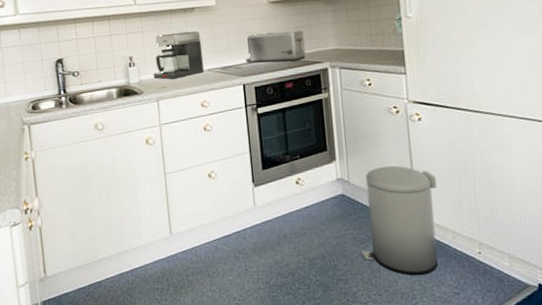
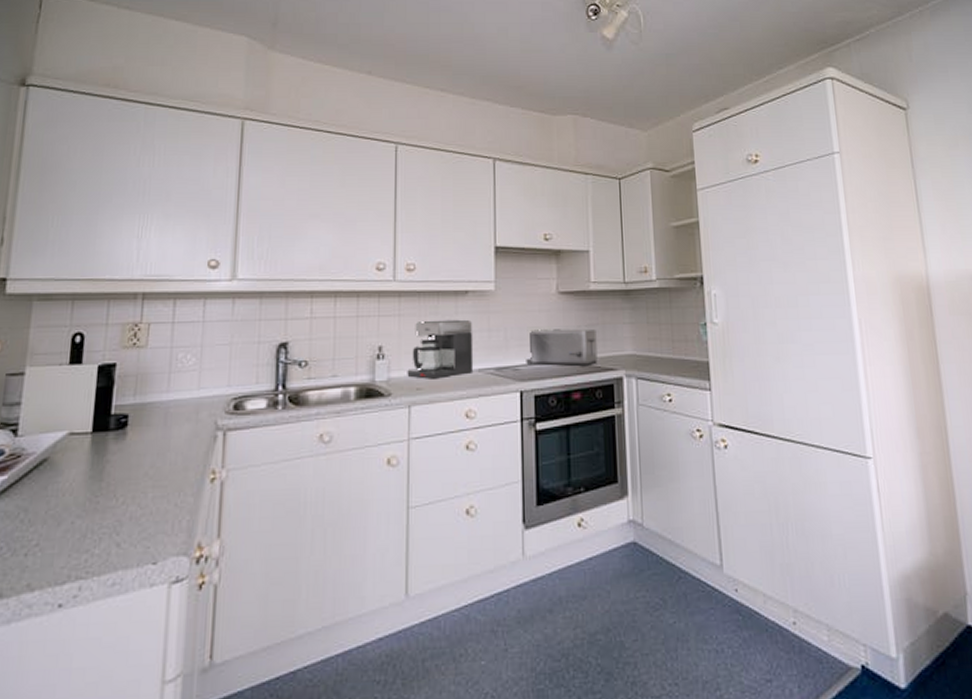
pedal bin: present [361,165,438,275] -> none [655,505,746,656]

